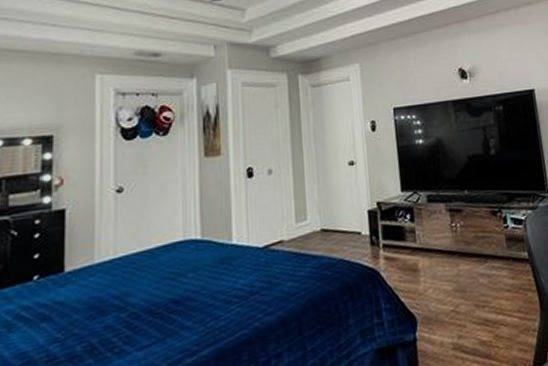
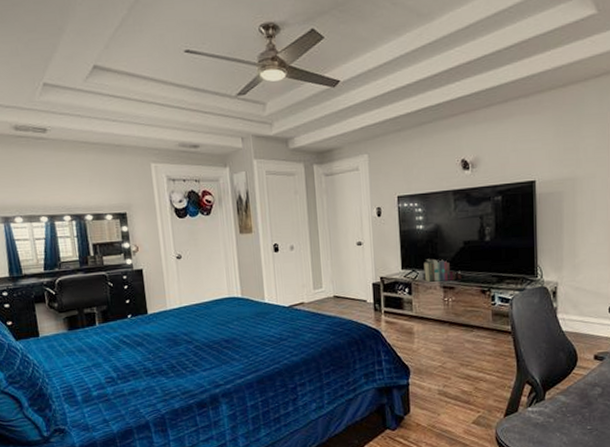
books: none [426,177,469,205] -> present [423,258,462,282]

